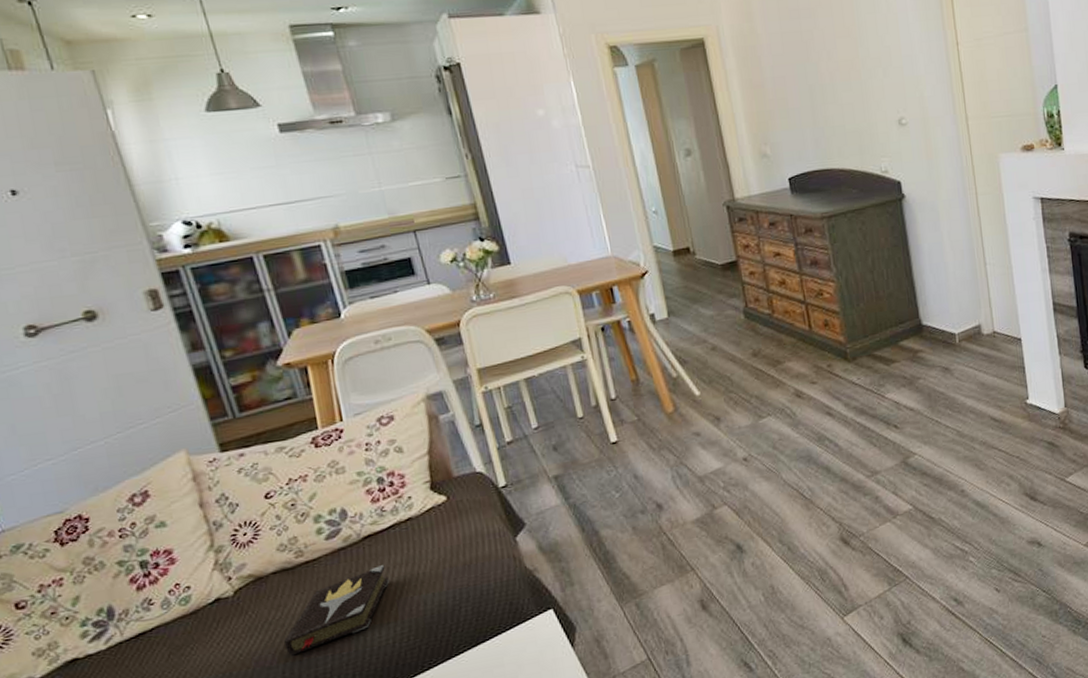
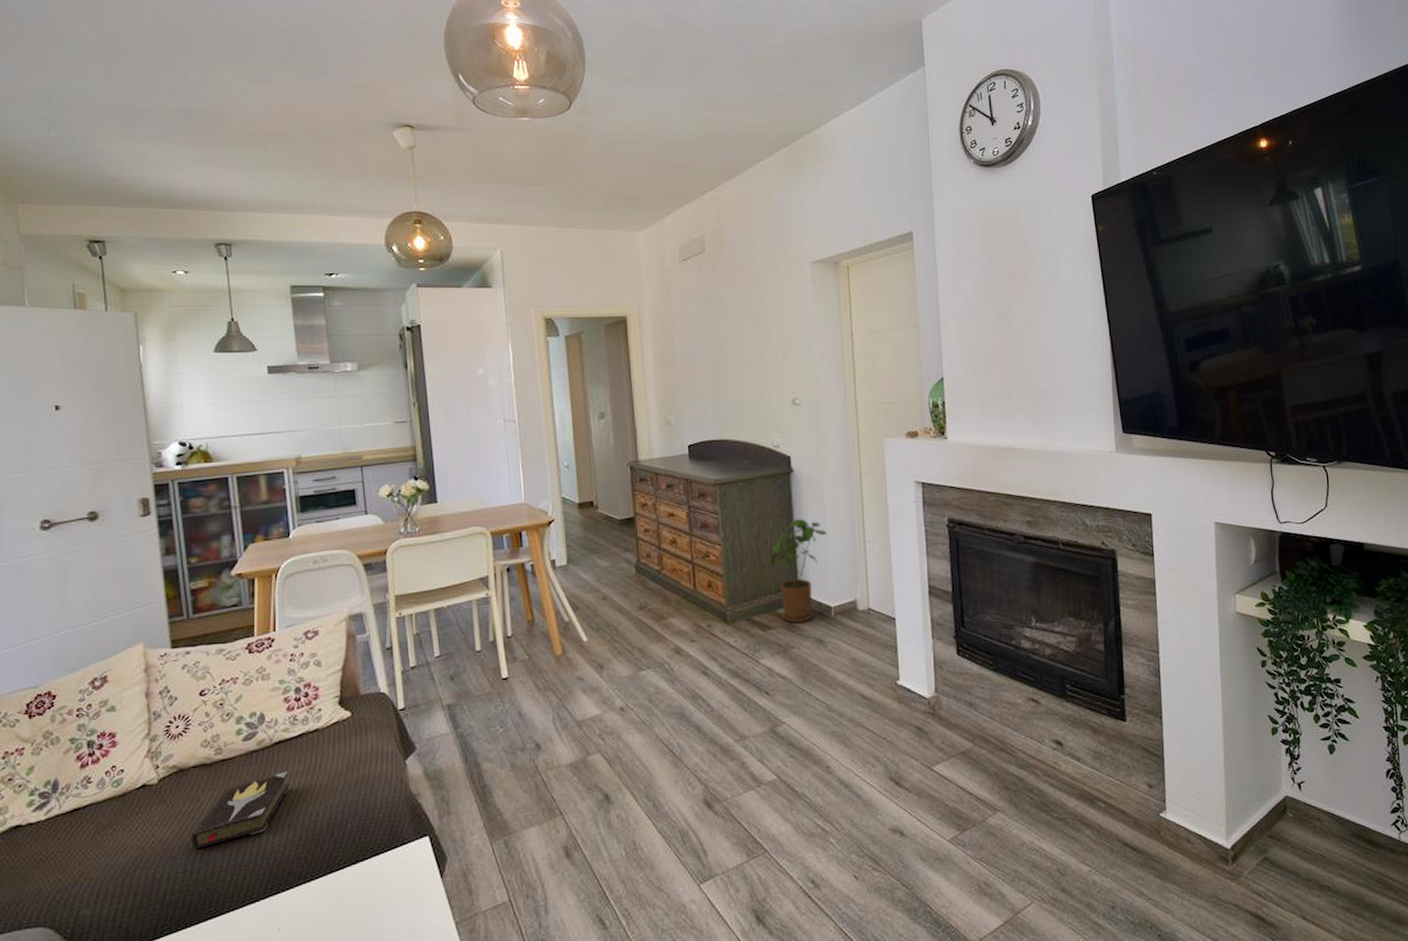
house plant: none [887,247,947,354] -> present [770,519,828,623]

